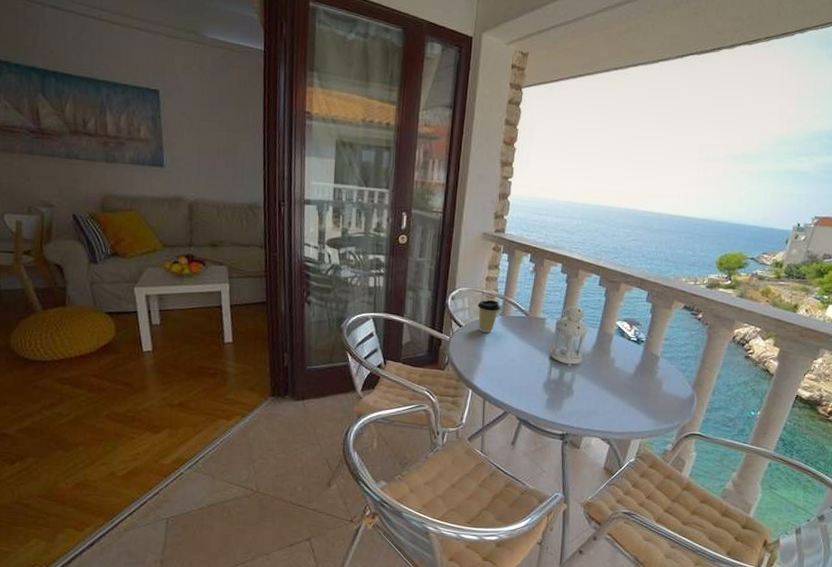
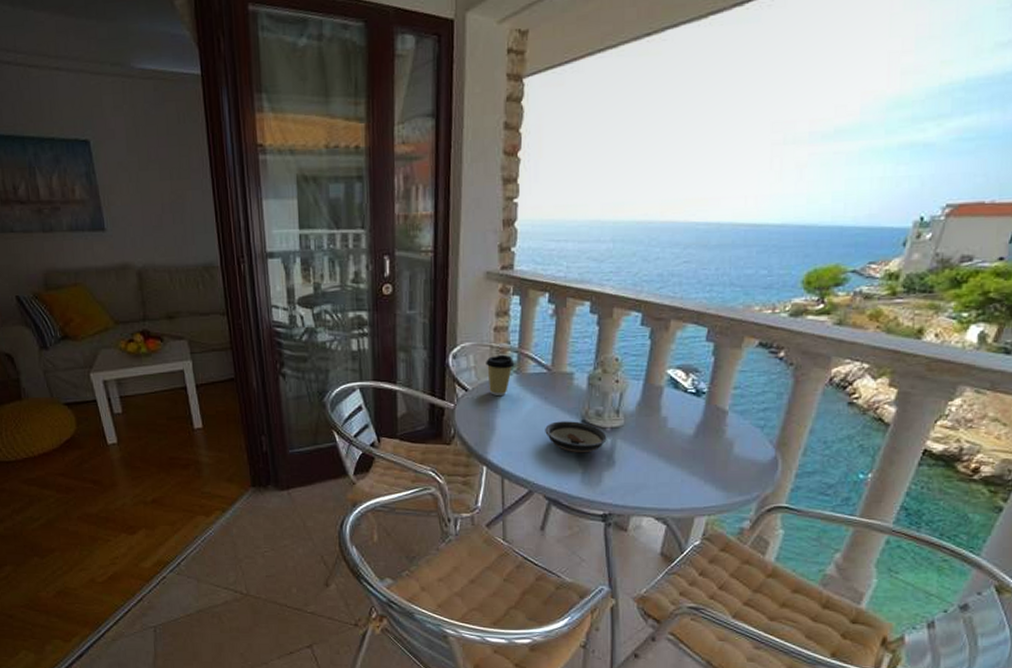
saucer: none [520,356,568,384] -> present [545,421,607,453]

